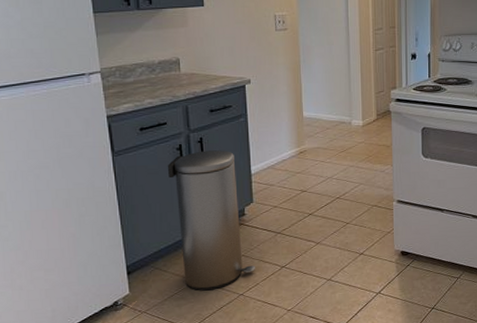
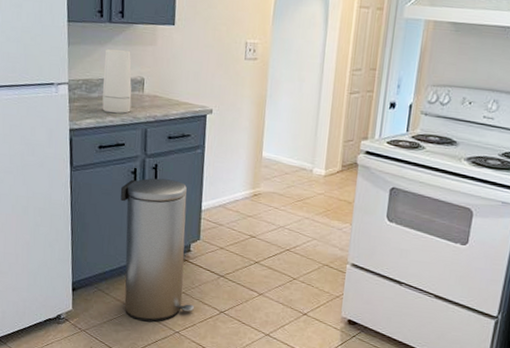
canister: none [137,34,169,95] -> present [102,48,132,114]

